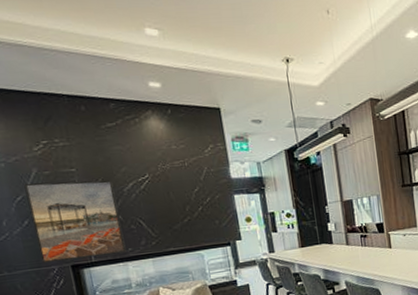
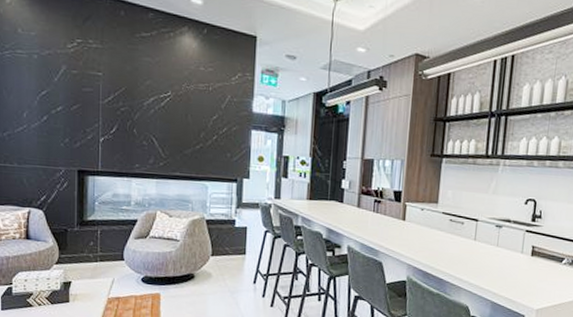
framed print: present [24,180,127,264] -> none [51,78,135,168]

